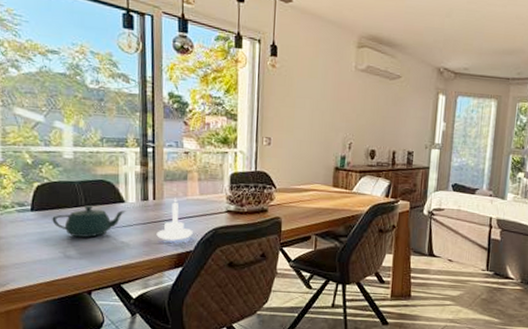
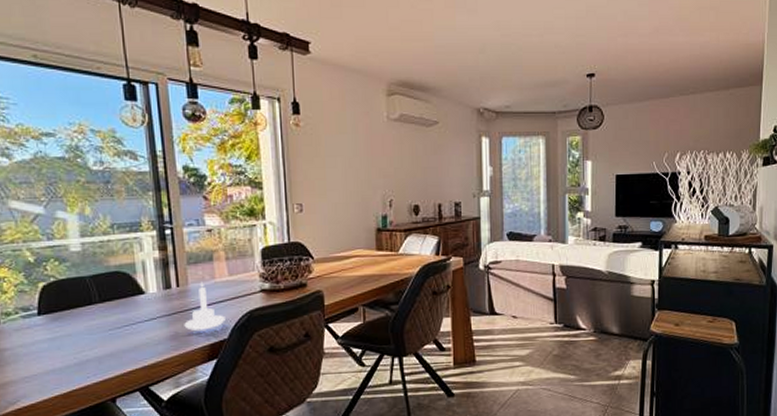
teapot: present [52,205,127,238] -> none [63,302,148,340]

